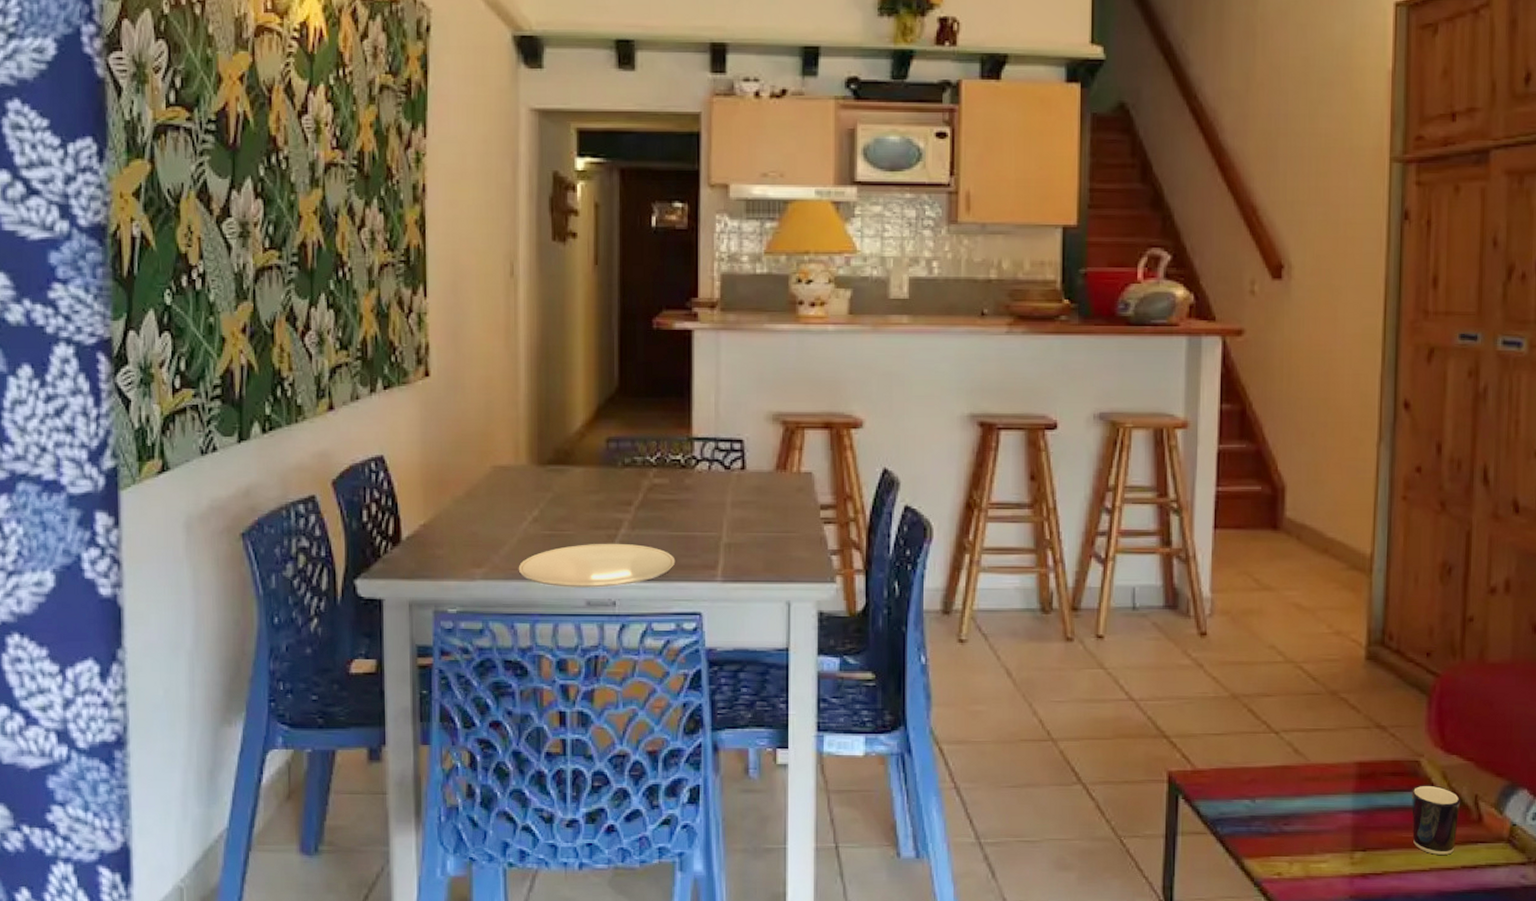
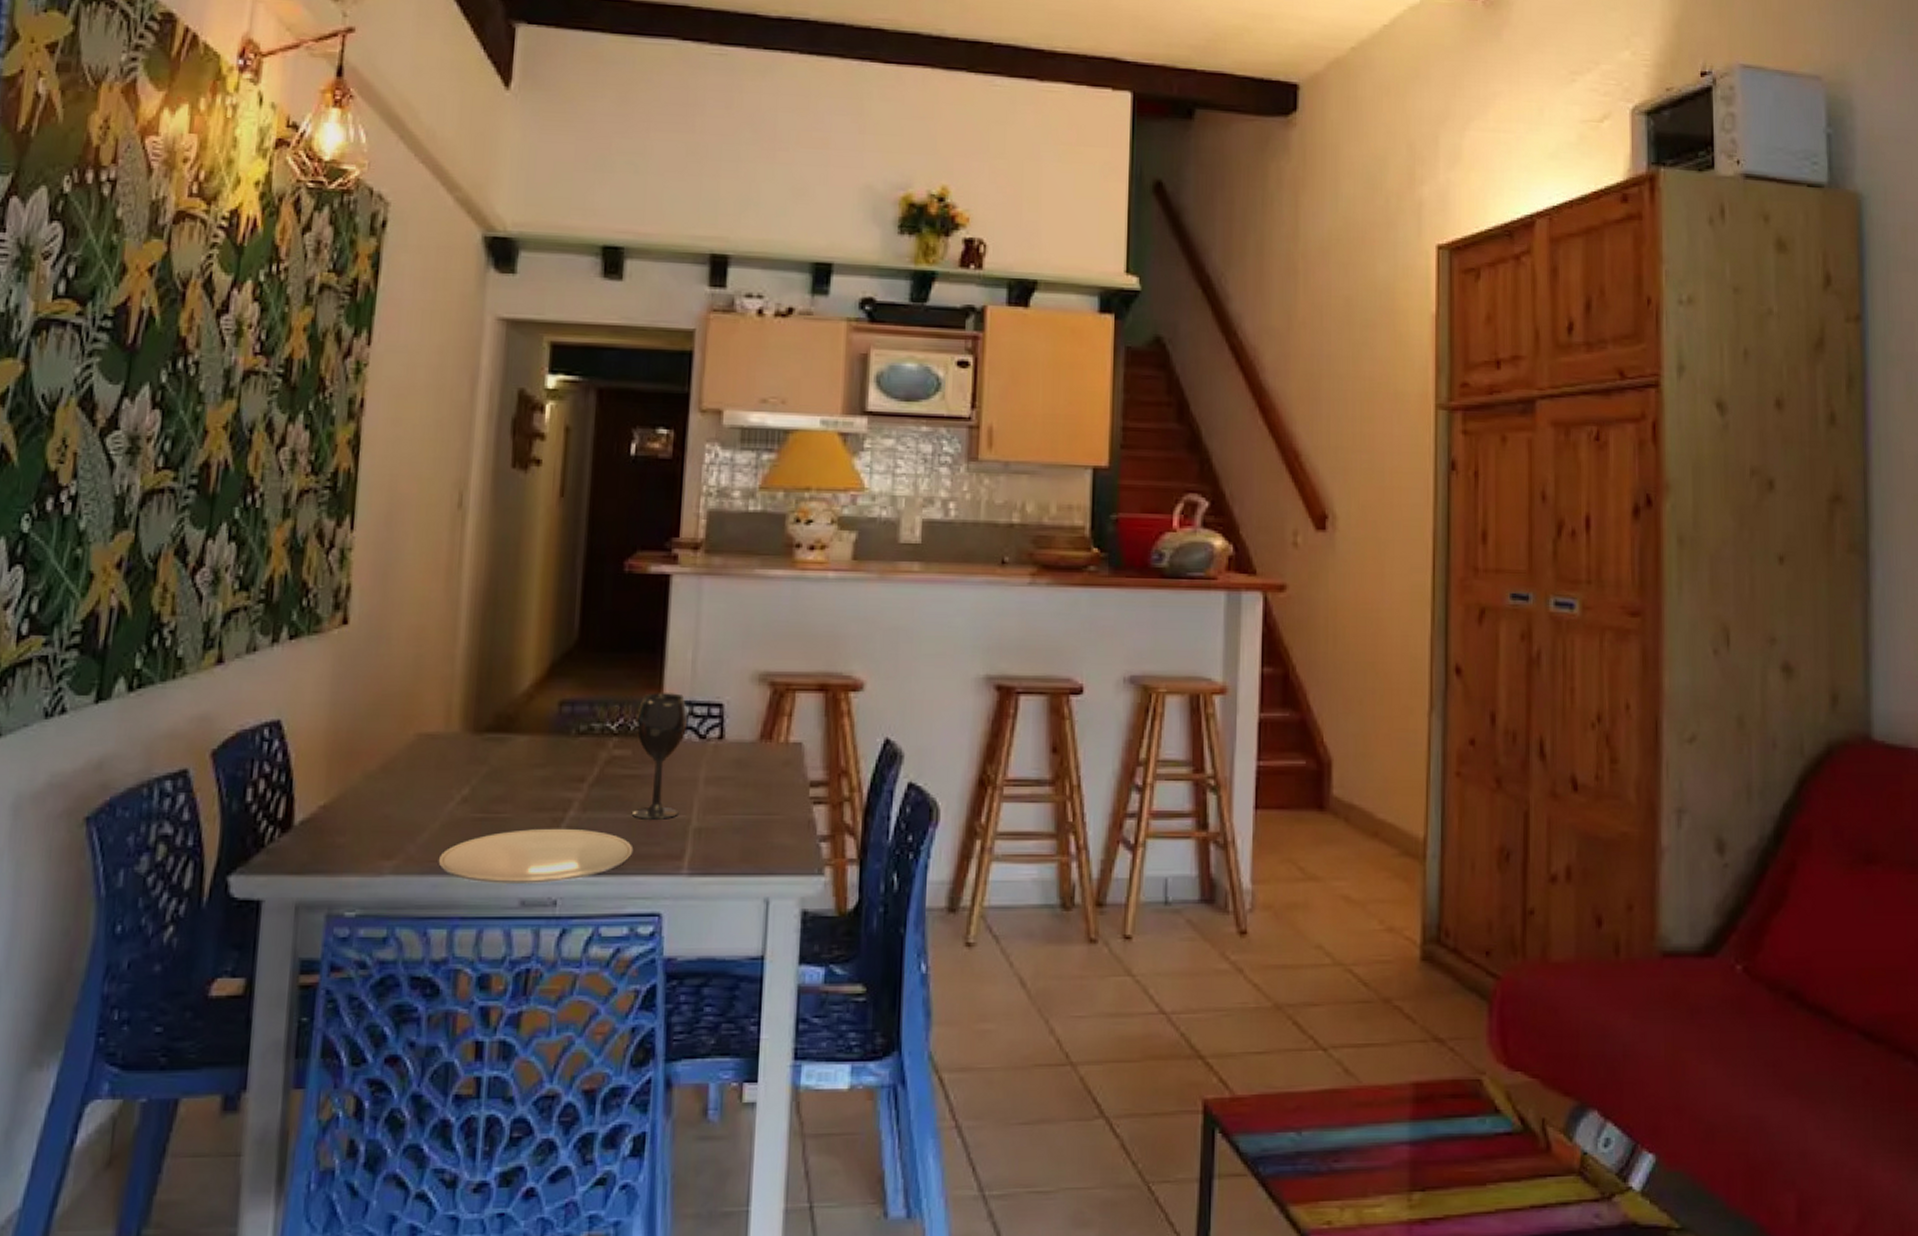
wine glass: none [671,431,713,536] -> present [633,693,687,819]
mug: present [1411,785,1461,855] -> none [1473,1108,1527,1193]

